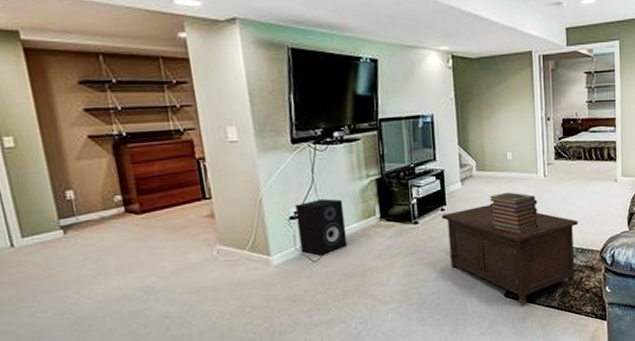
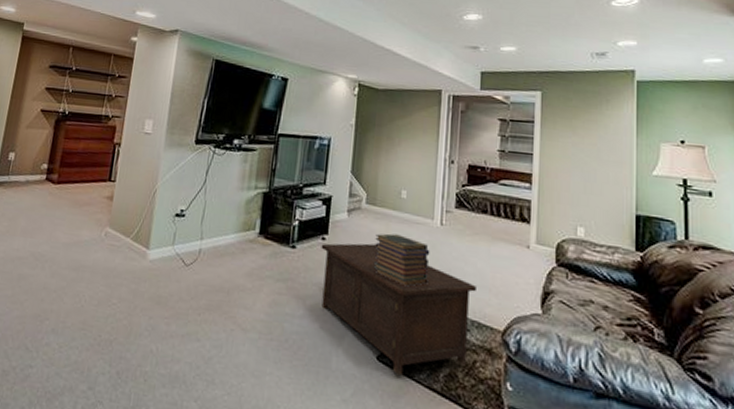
speaker: present [295,199,348,255] -> none [177,201,227,260]

